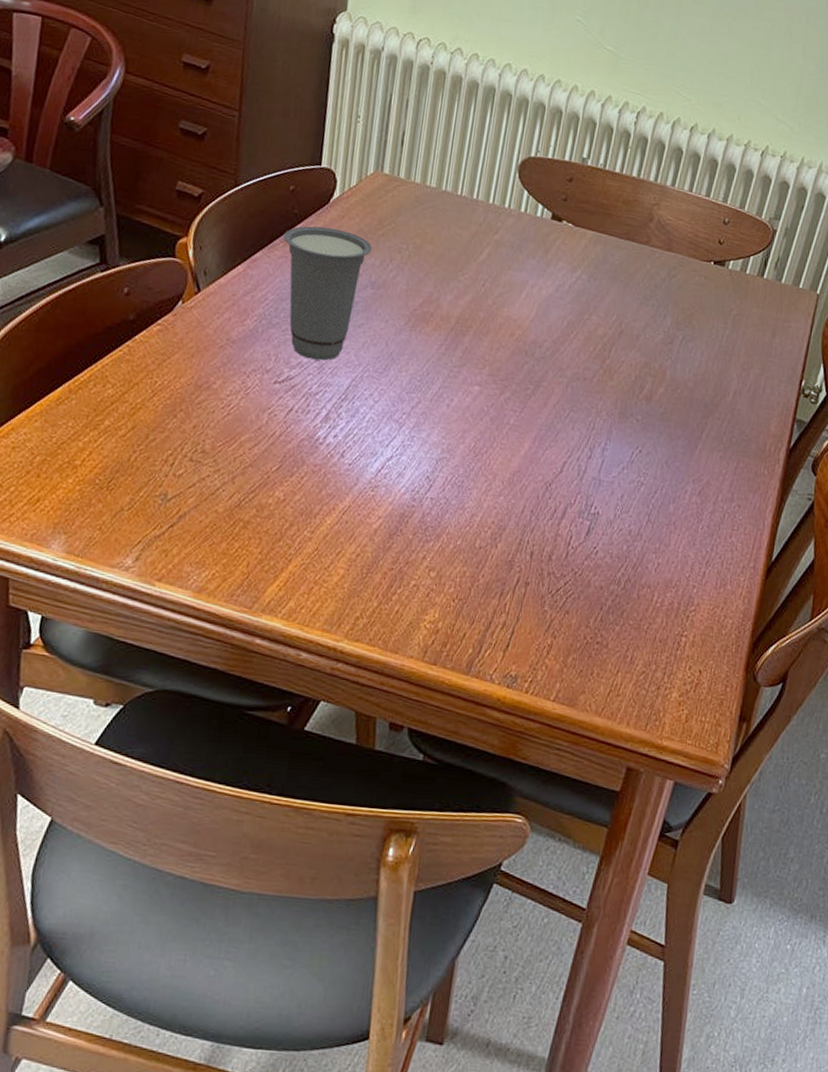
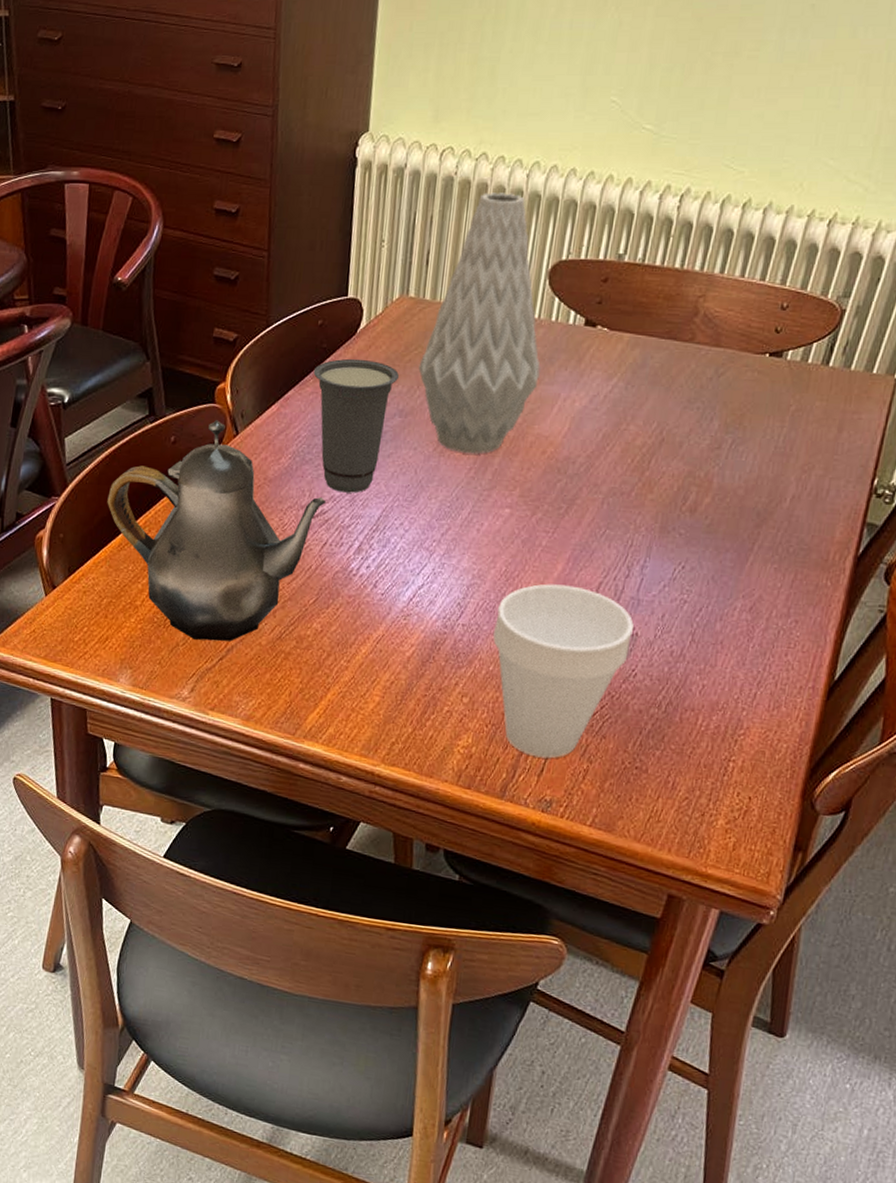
teapot: none [46,275,294,508] -> present [107,420,327,641]
vase: none [391,85,510,331] -> present [418,192,540,454]
cup: none [460,461,595,634] -> present [492,584,634,759]

